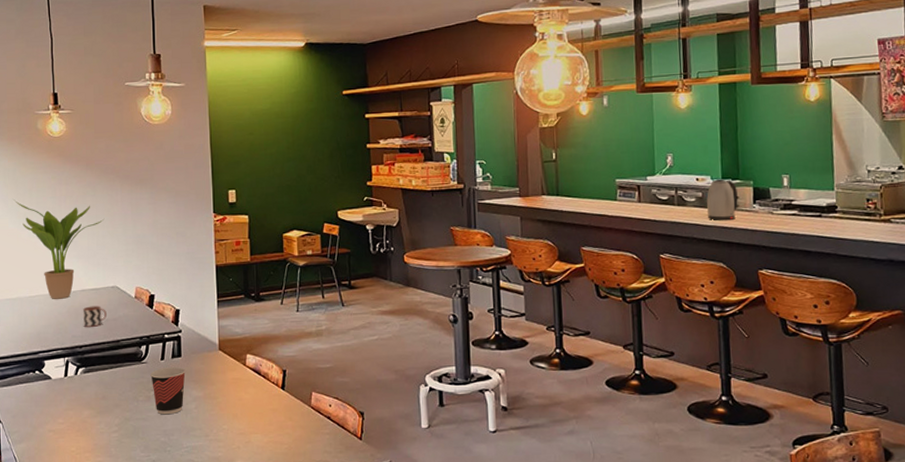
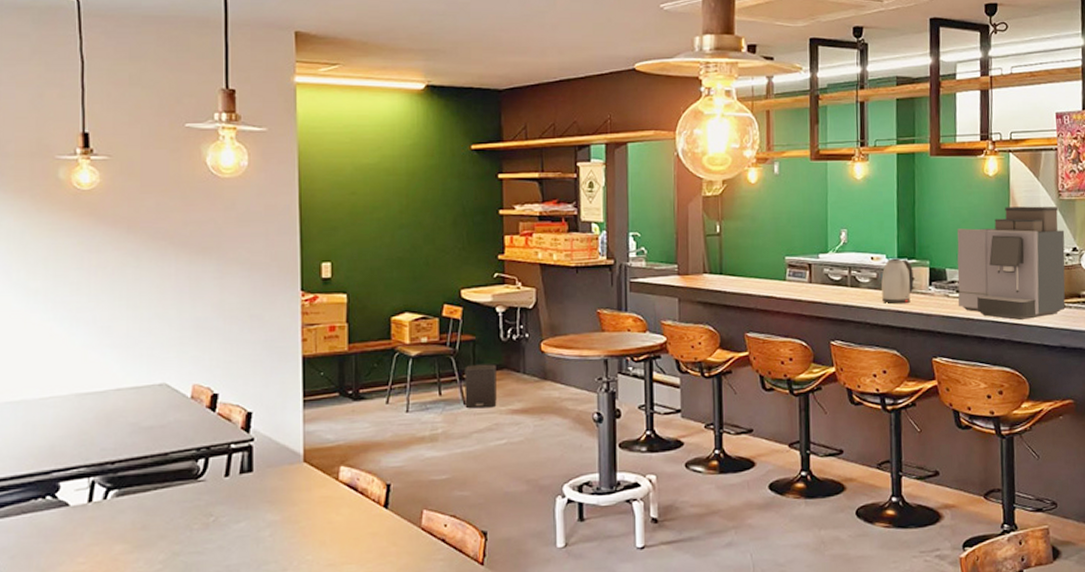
potted plant: present [14,199,105,299] -> none [20,271,152,402]
cup: present [82,306,107,327] -> none [116,409,151,437]
cup: present [150,367,186,415] -> none [210,485,258,546]
pedal bin: none [342,273,369,310] -> present [464,364,497,409]
coffee machine: none [780,127,892,235] -> present [957,206,1066,320]

